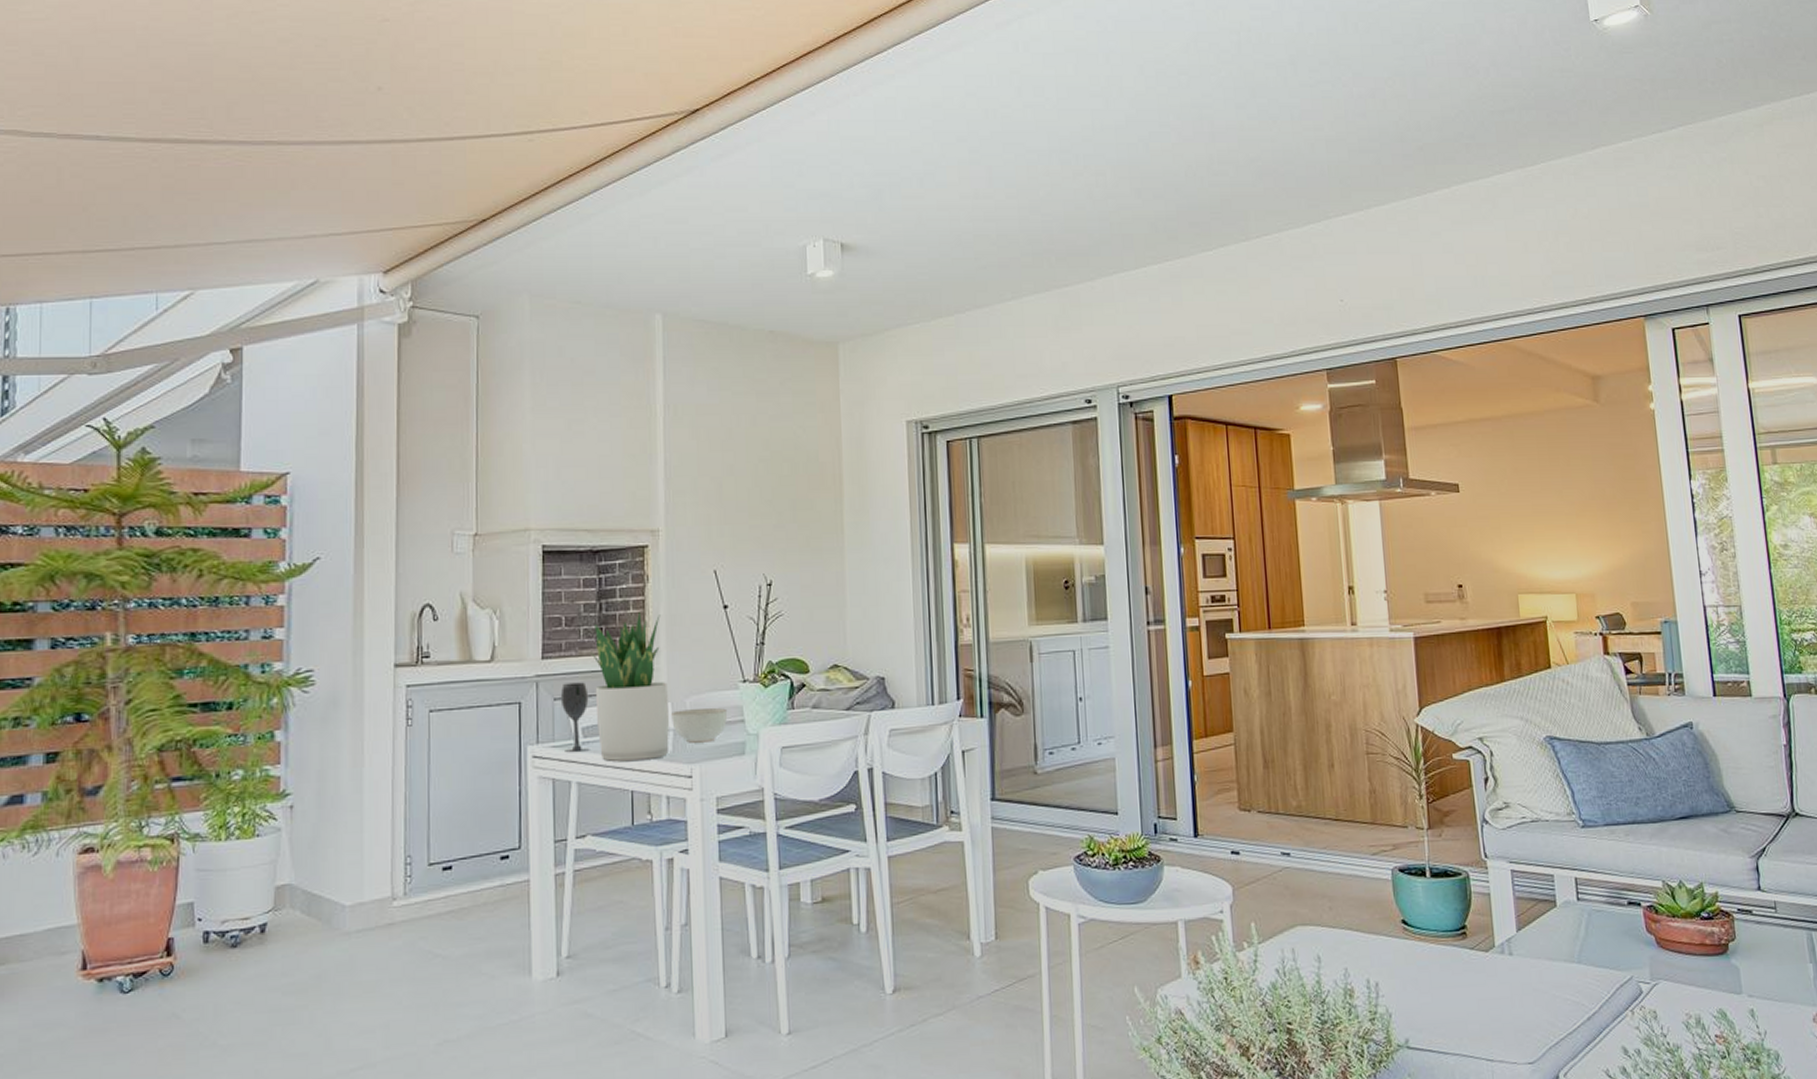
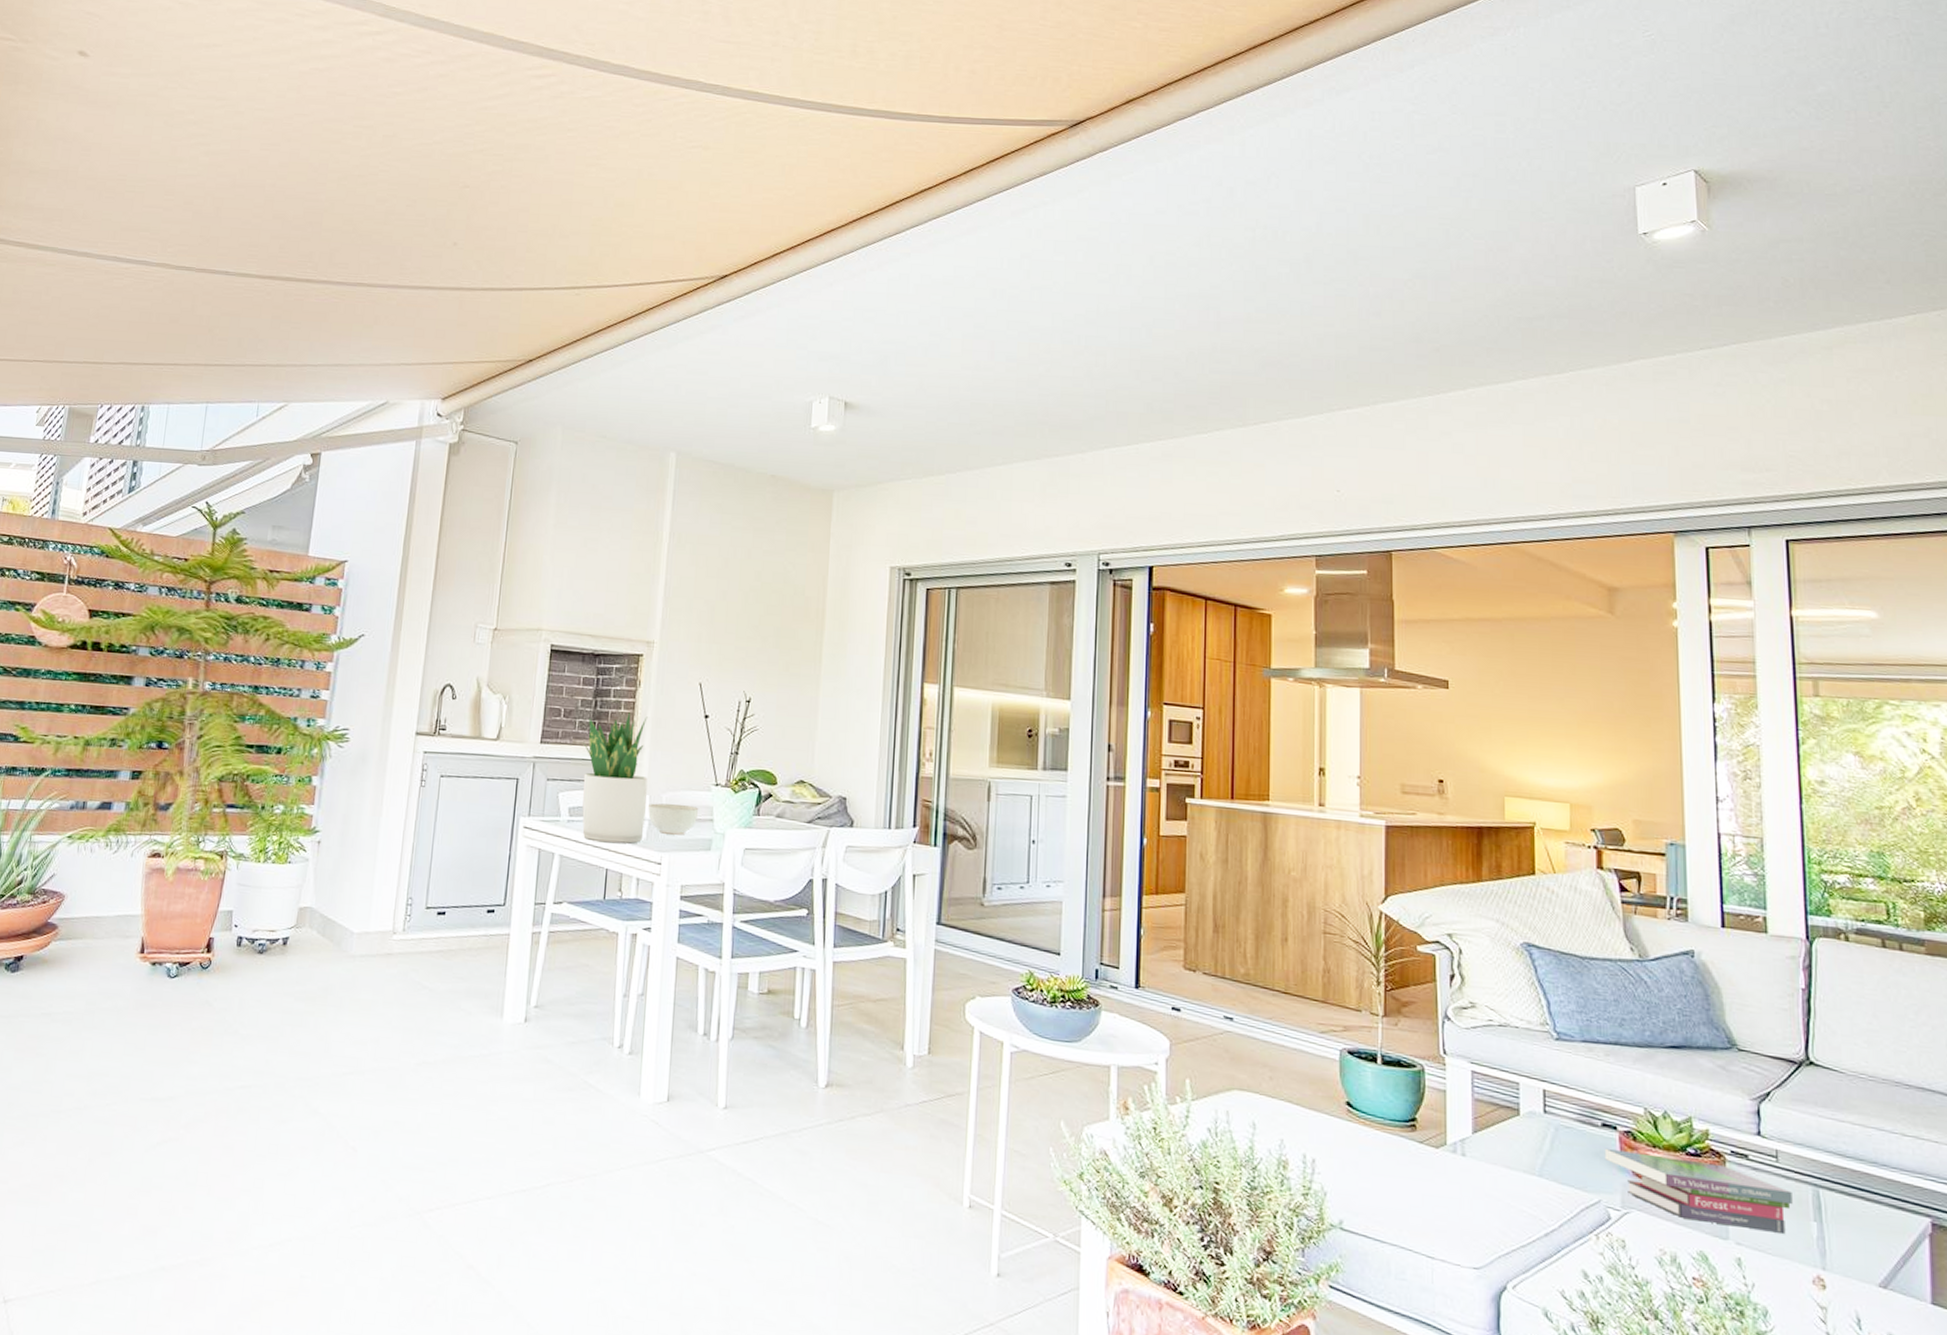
wine glass: present [560,682,590,753] -> none [552,766,578,830]
books: none [1632,923,1792,981] -> present [1604,1148,1793,1234]

